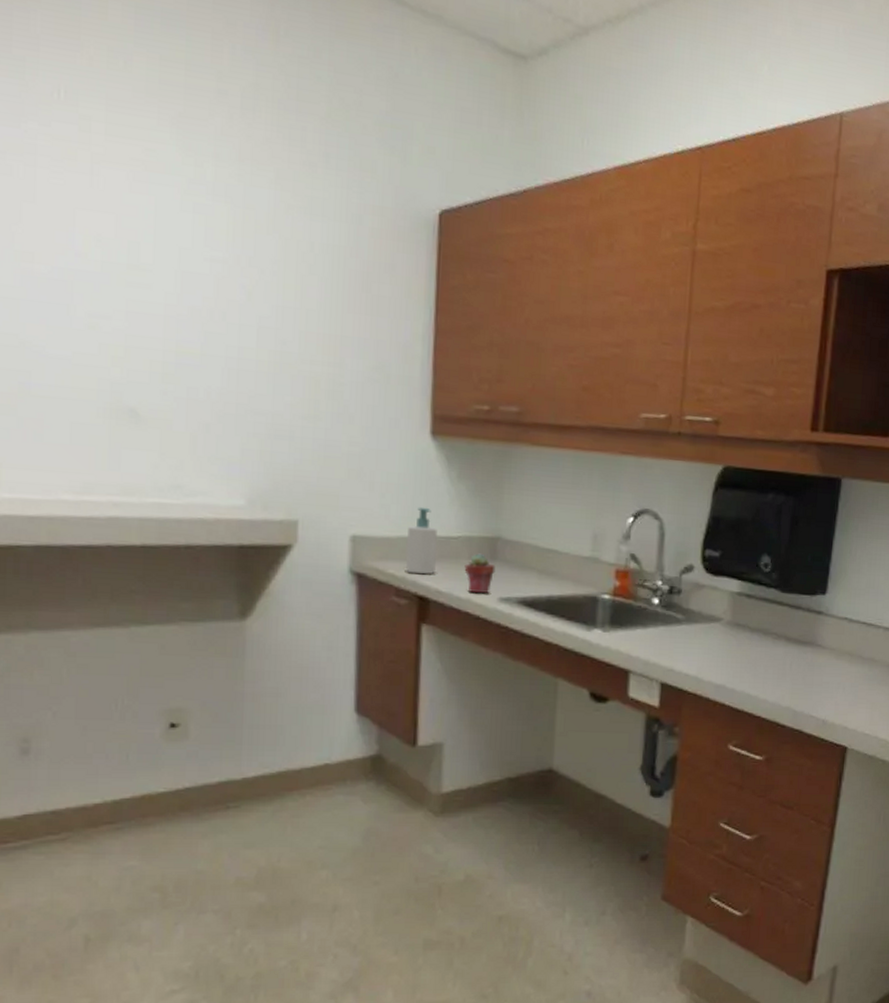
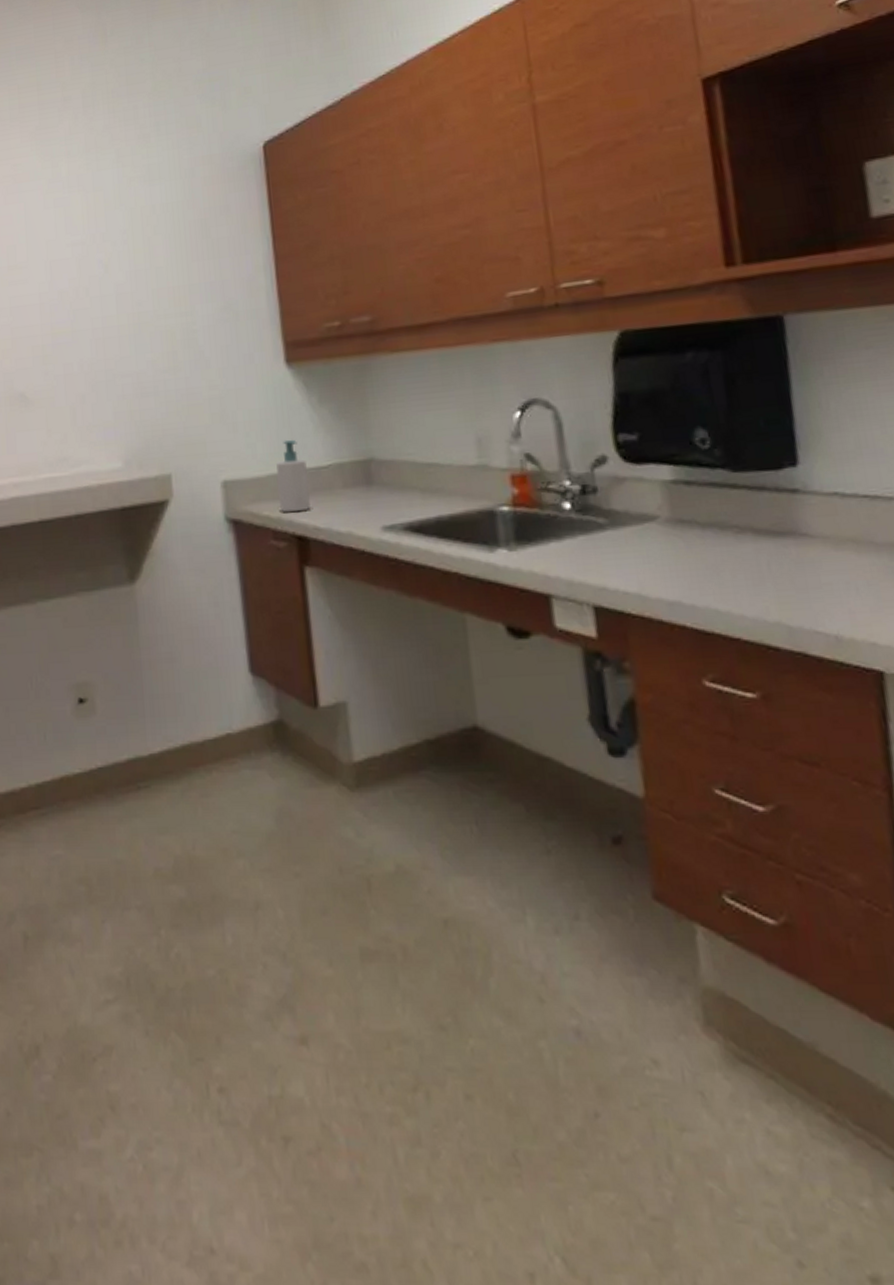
potted succulent: present [464,553,496,593] -> none [340,480,374,524]

